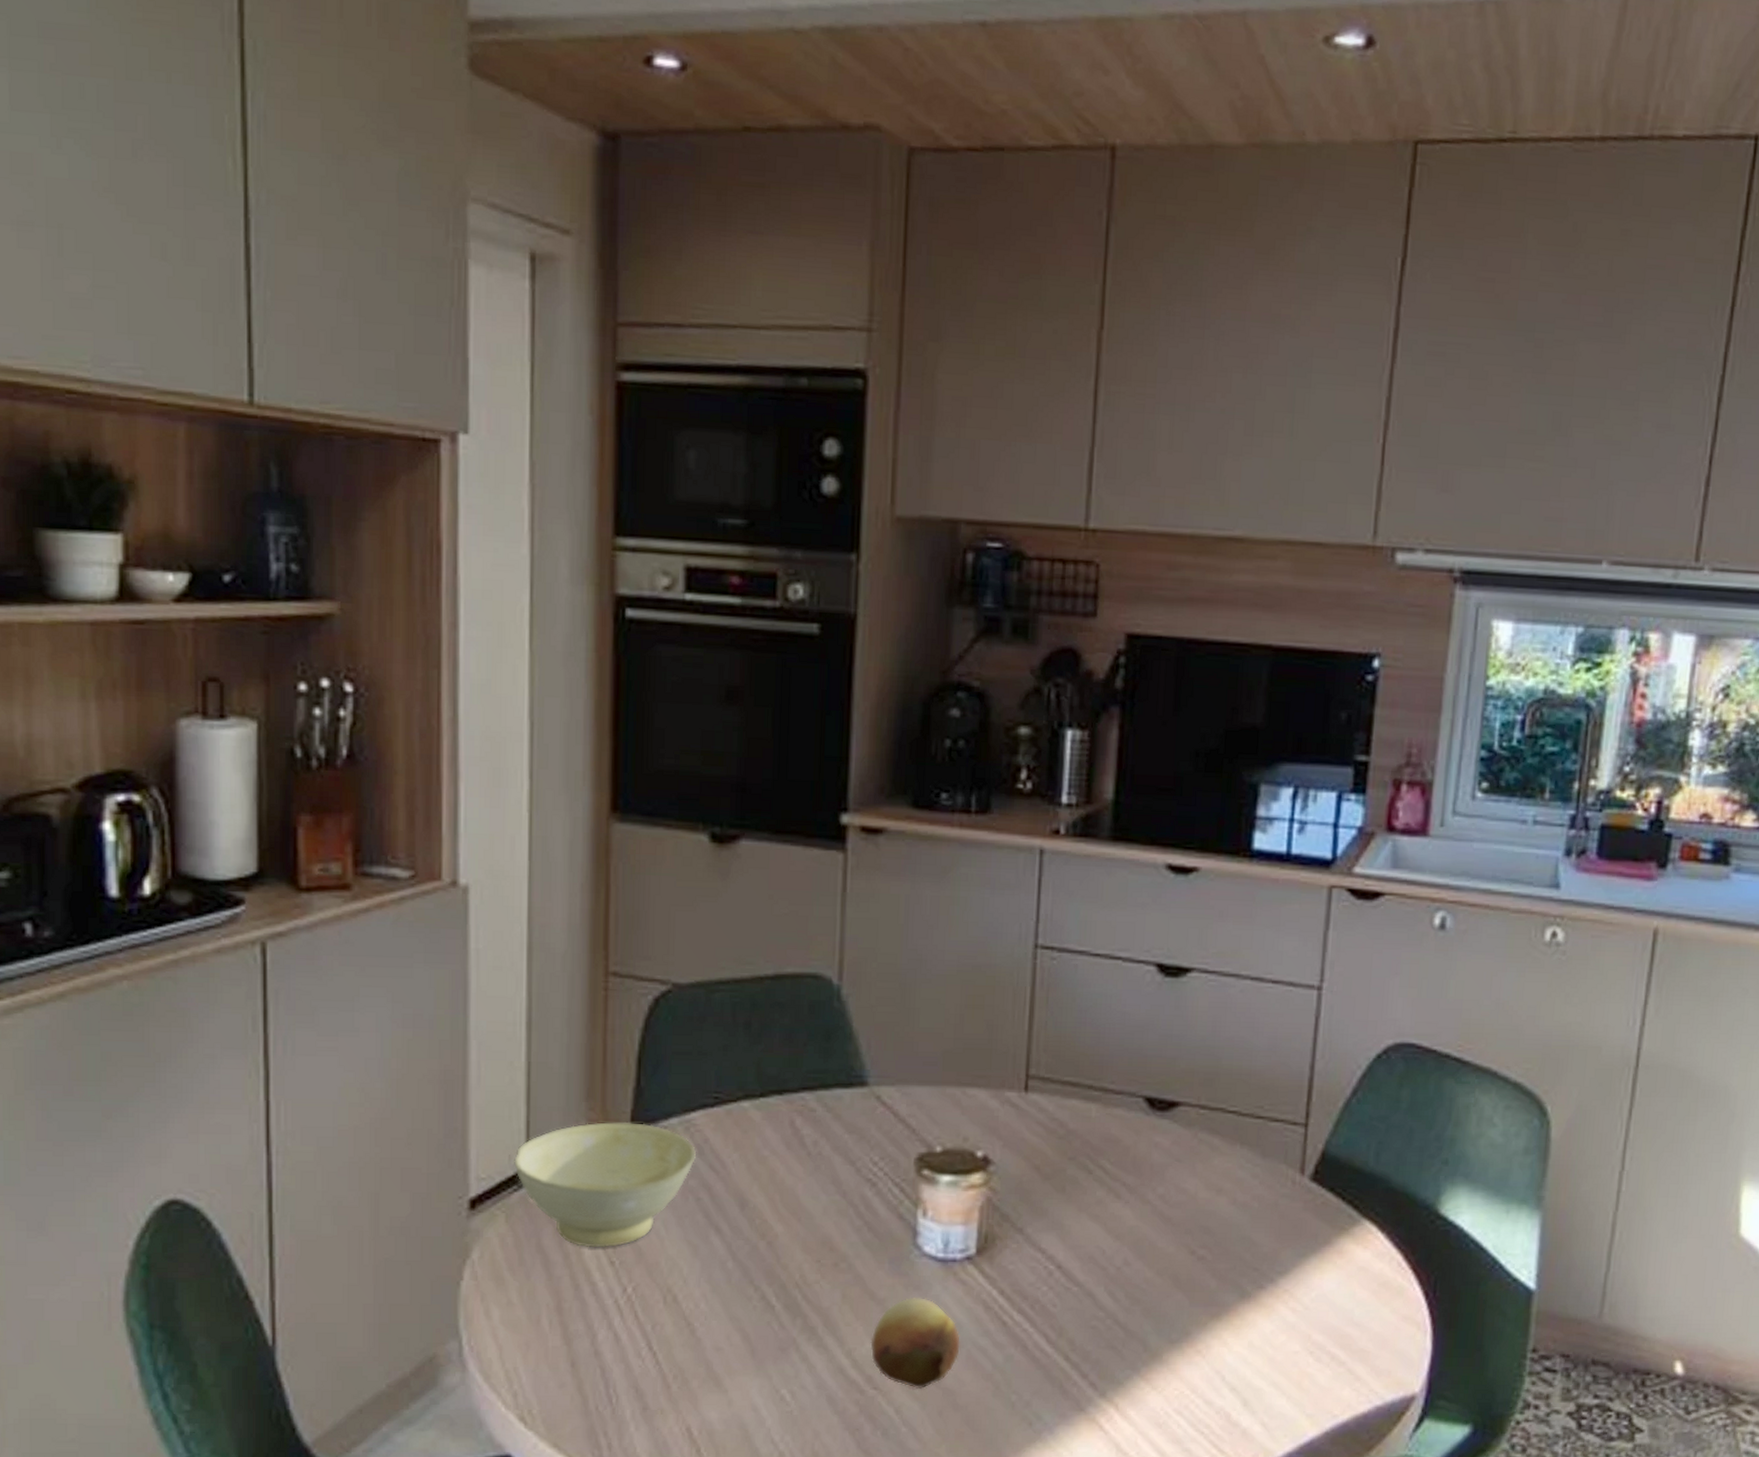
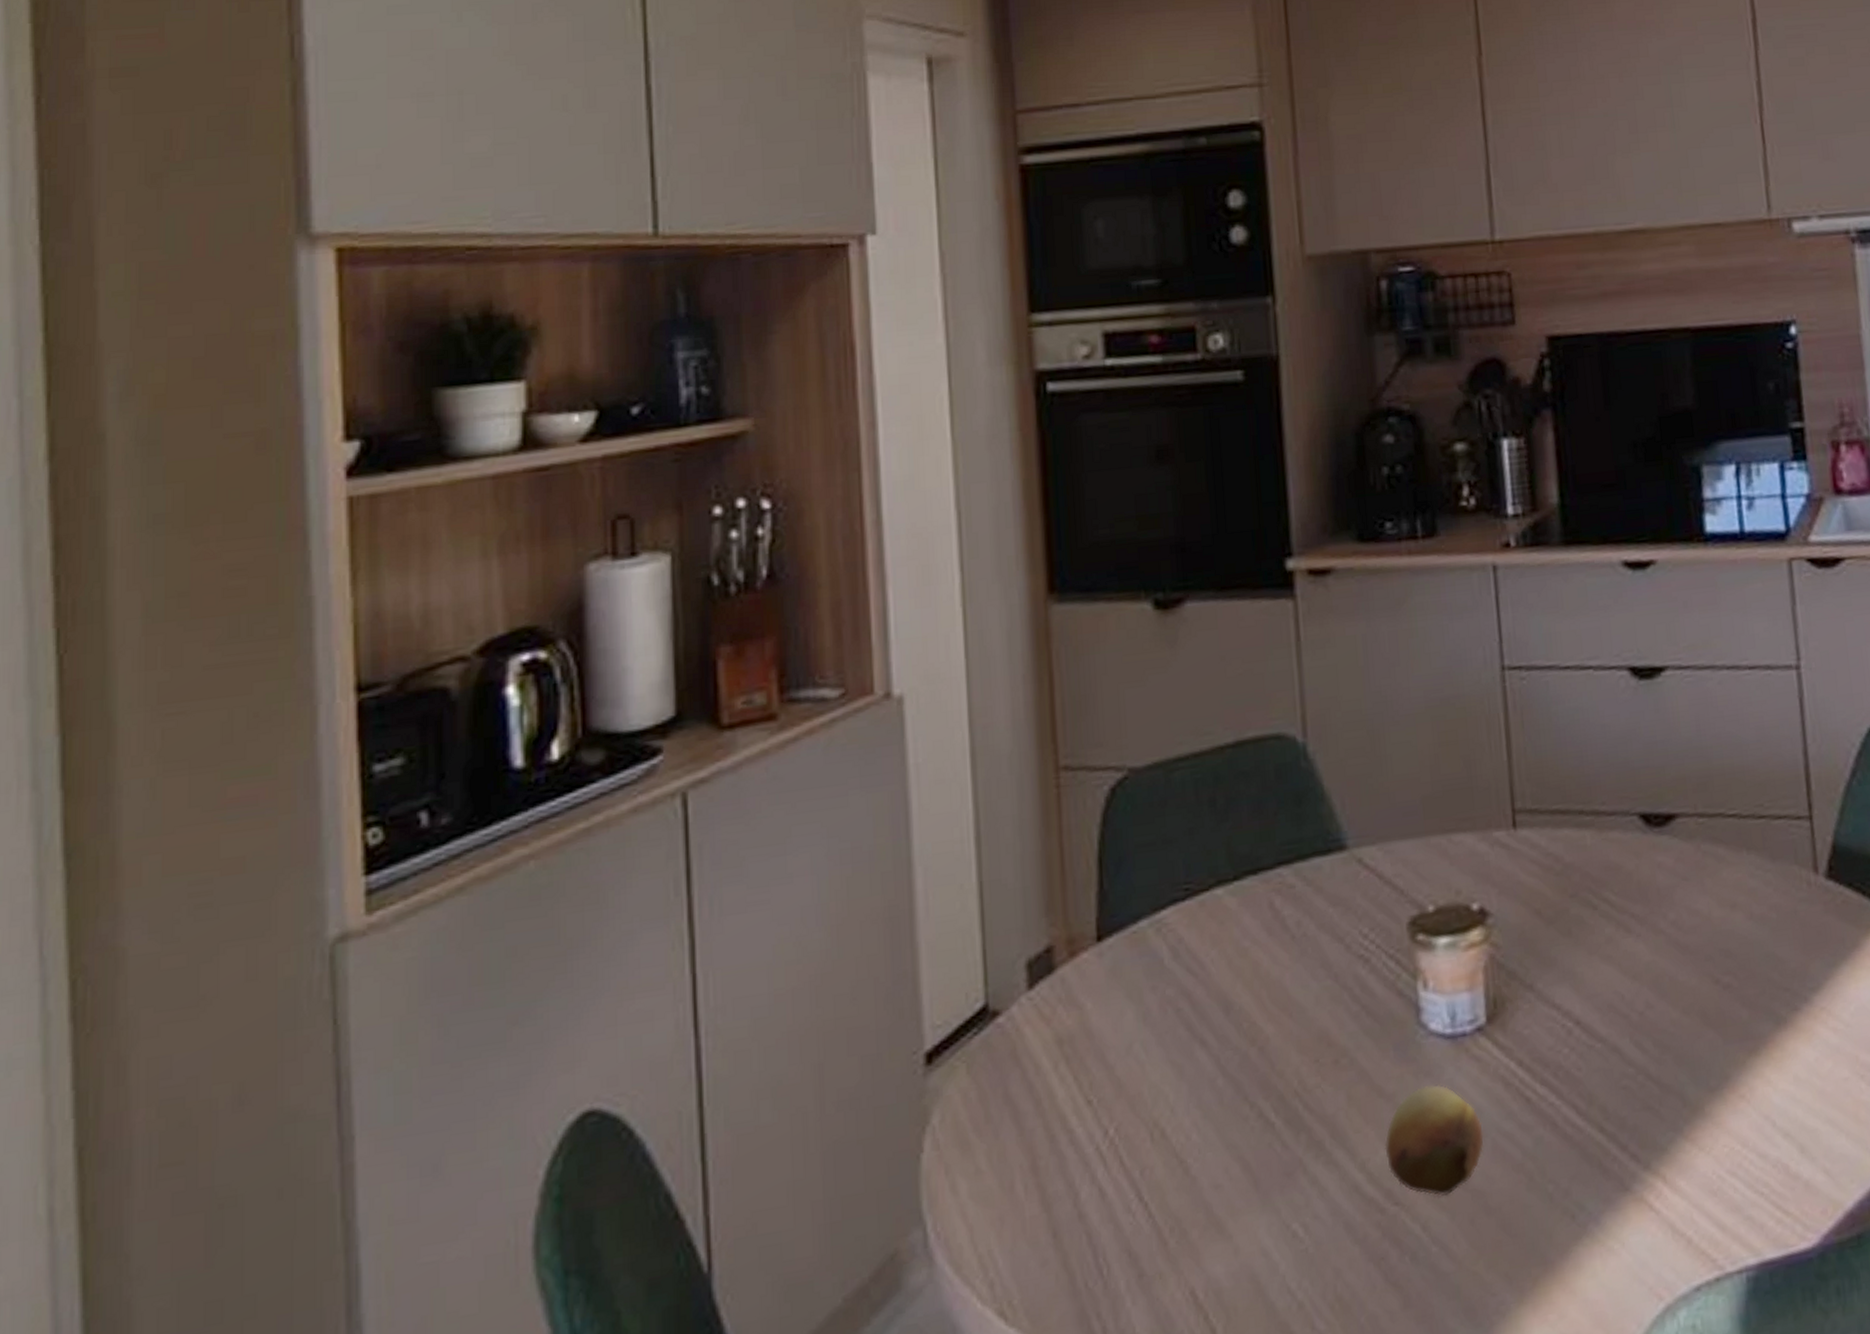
bowl: present [514,1122,696,1248] -> none [971,931,1171,1089]

